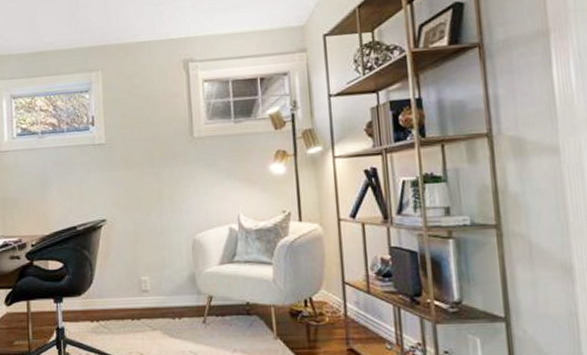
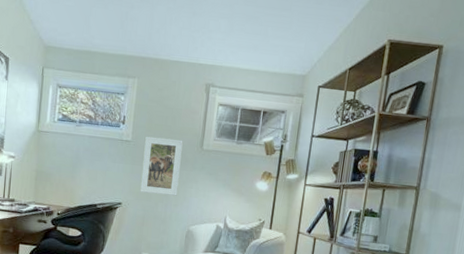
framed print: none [121,131,172,202] -> present [140,136,183,196]

